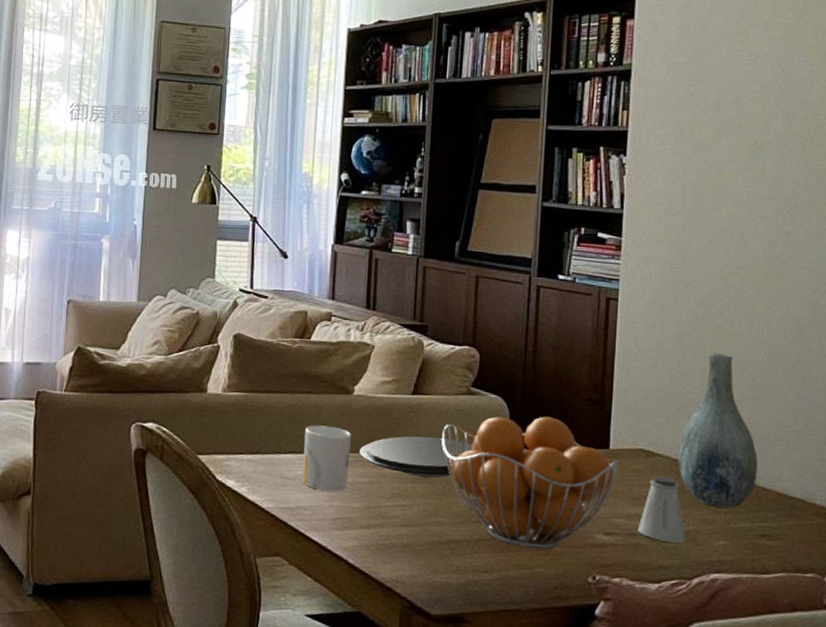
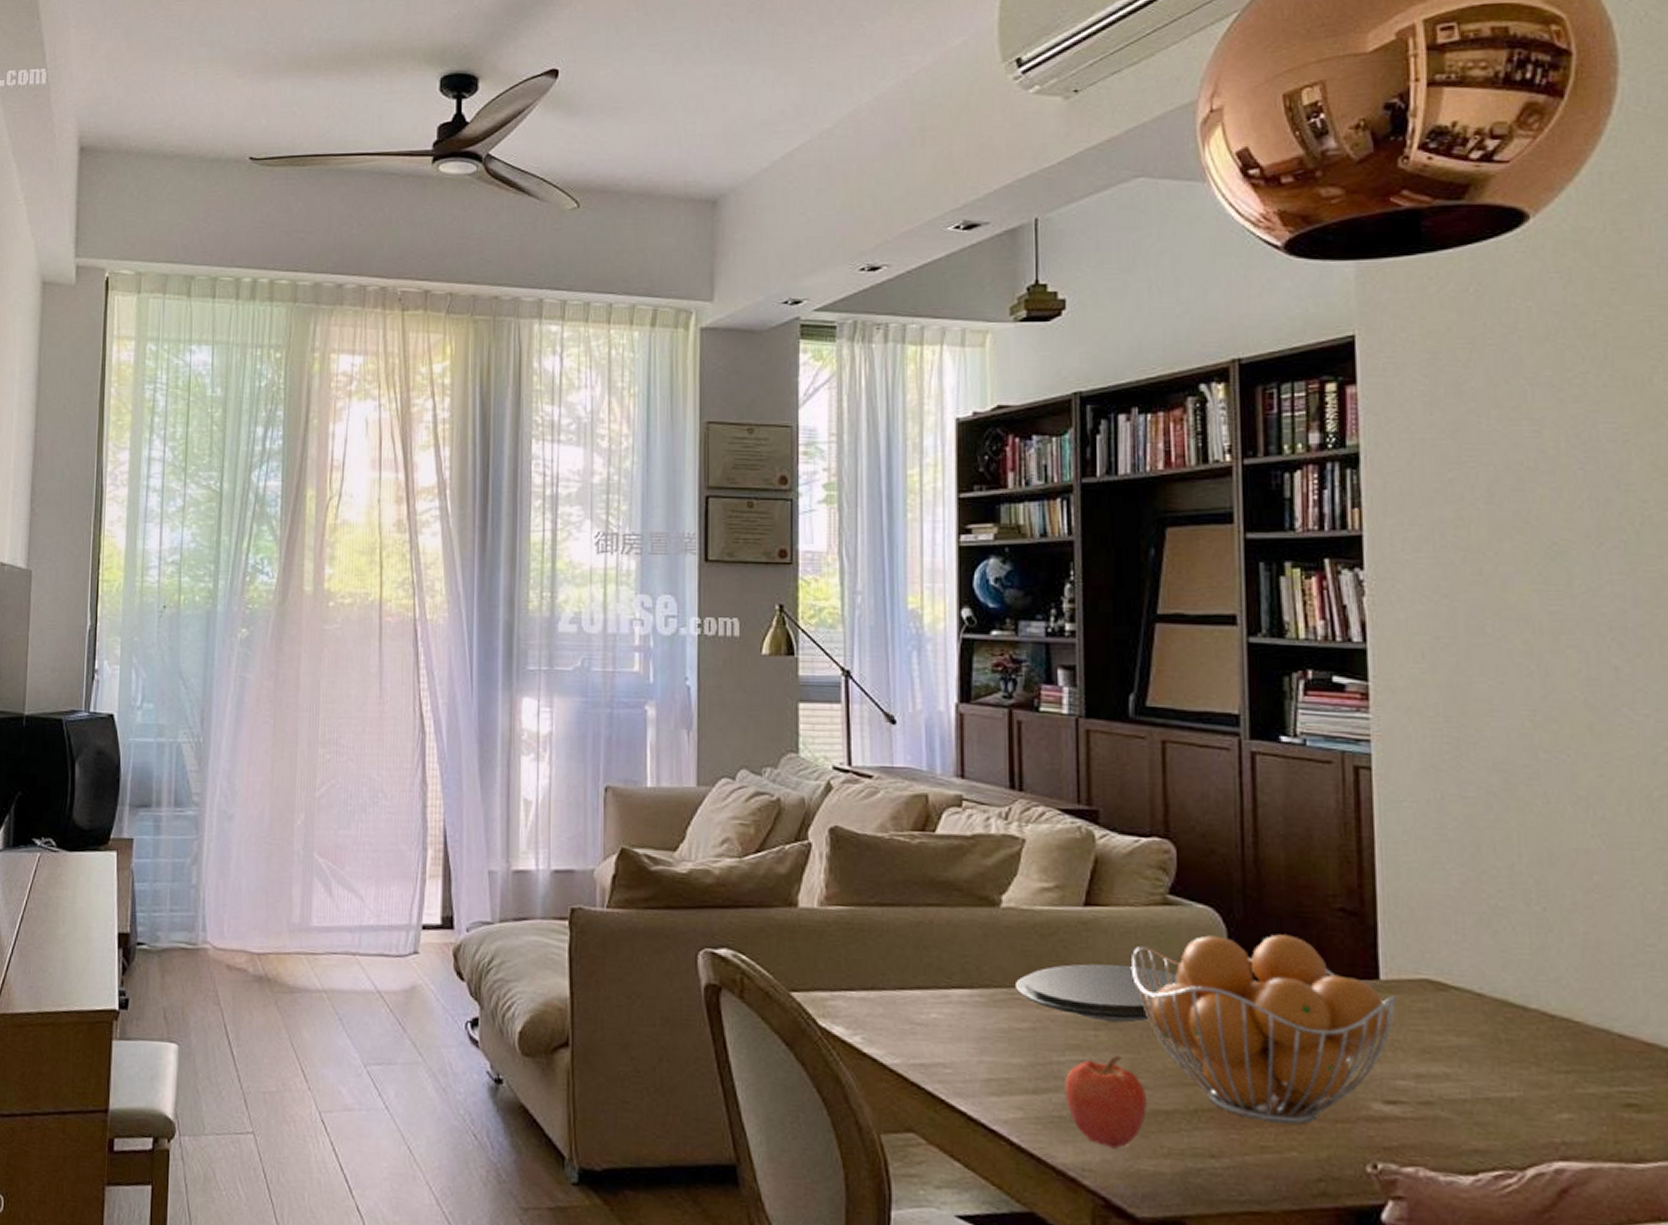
mug: present [302,425,352,492] -> none [937,949,1003,1042]
apple: none [388,501,445,567] -> present [1064,1055,1147,1149]
saltshaker: present [637,476,685,543] -> none [1434,1018,1508,1116]
vase: present [679,352,758,508] -> none [1485,840,1610,1065]

